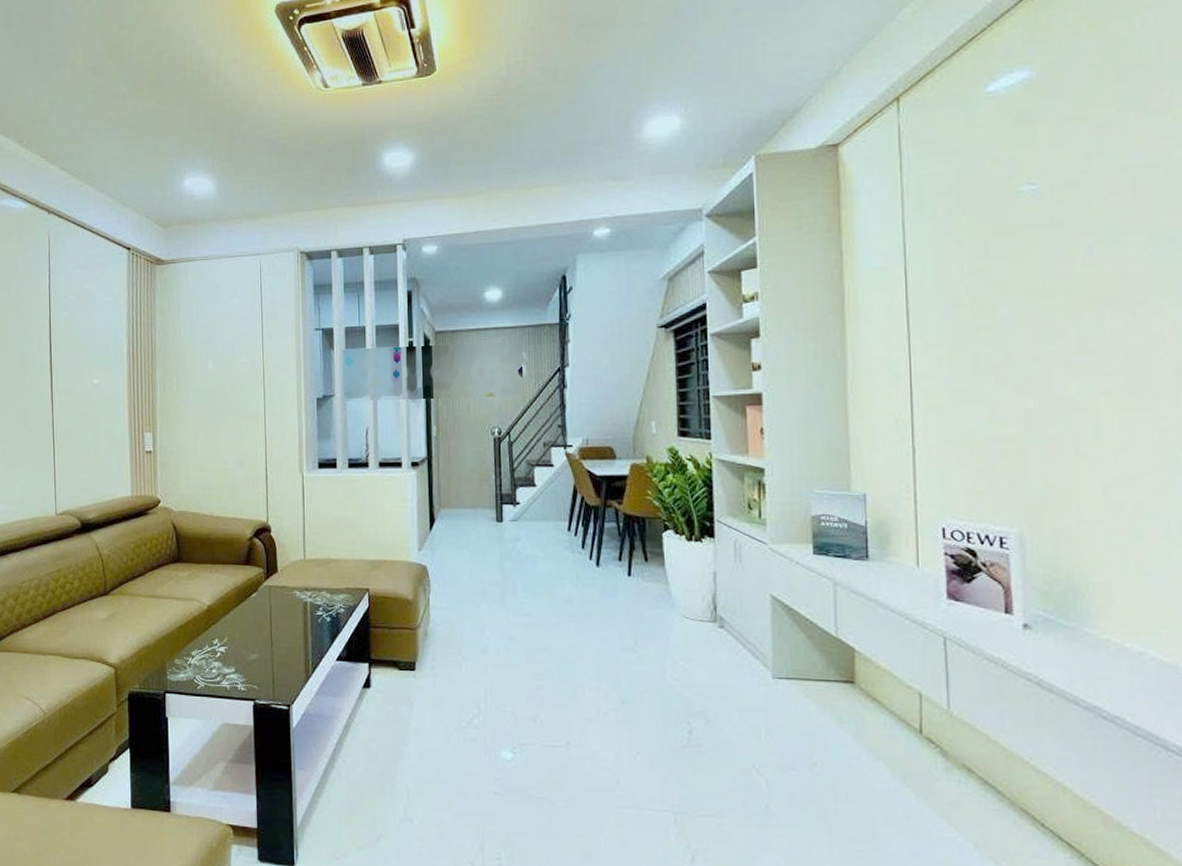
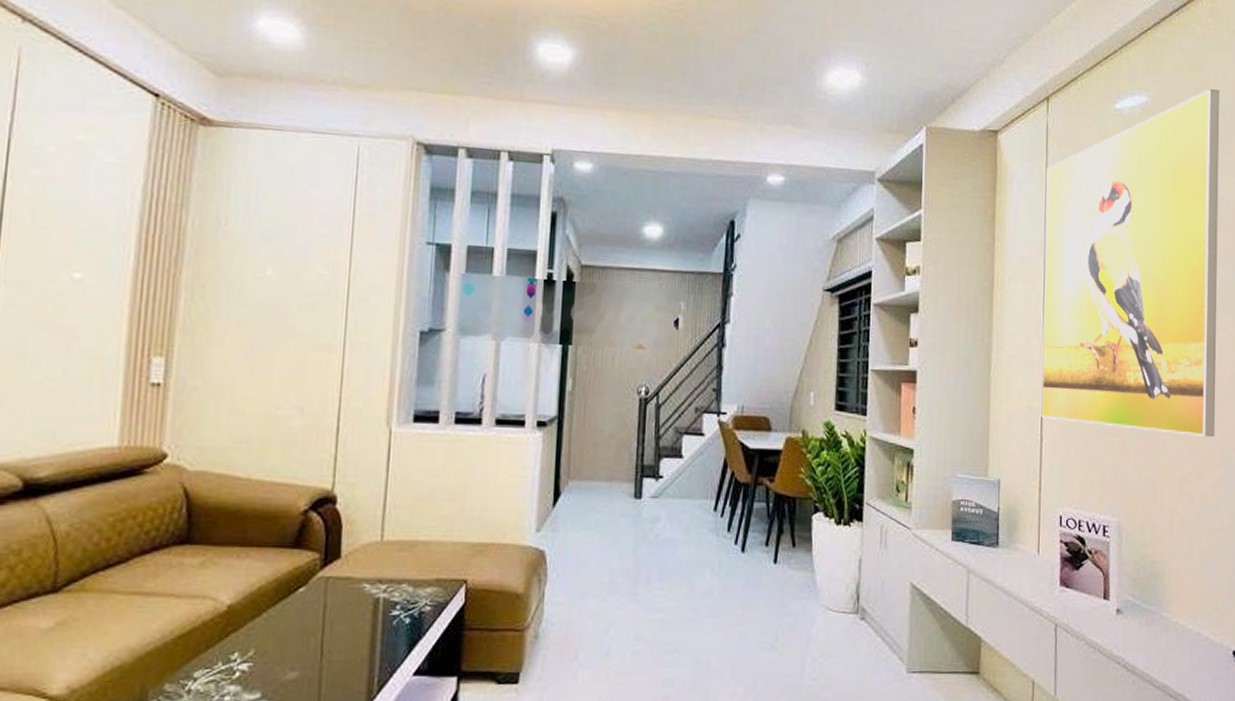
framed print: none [902,42,1153,437] -> present [1041,89,1220,437]

